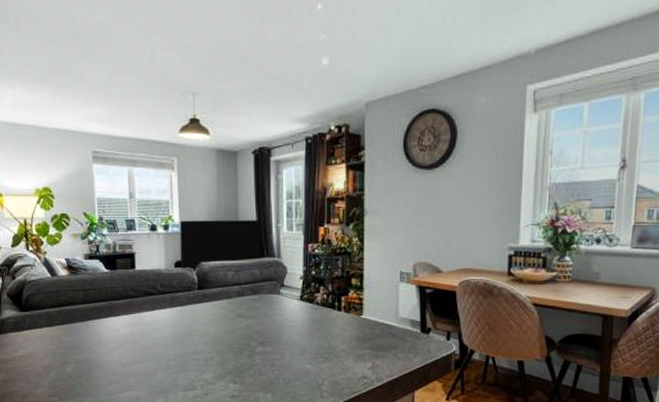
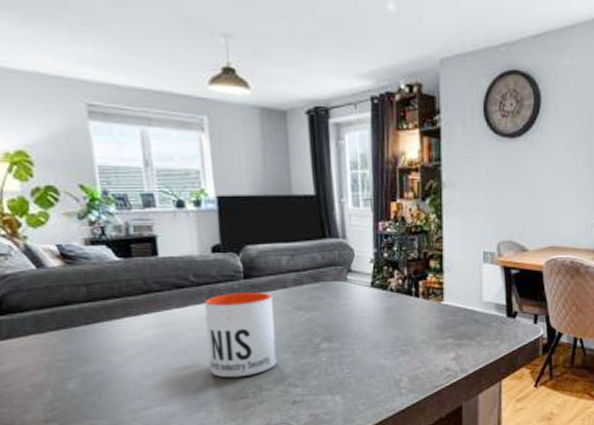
mug: none [167,300,221,372] -> present [204,291,277,378]

